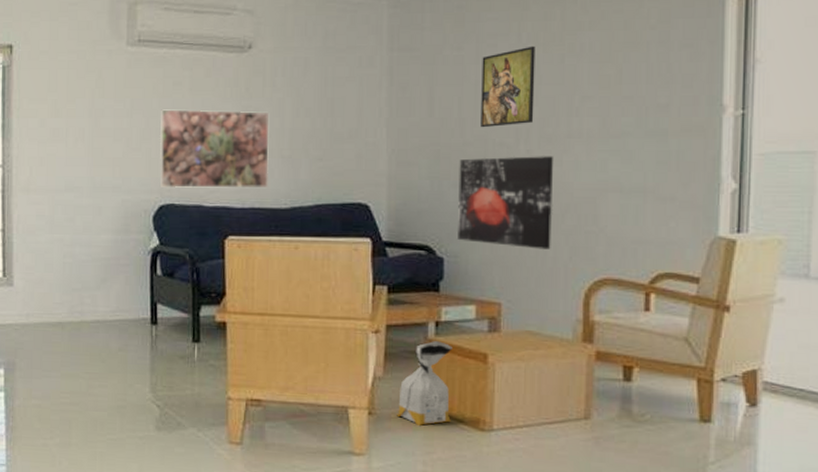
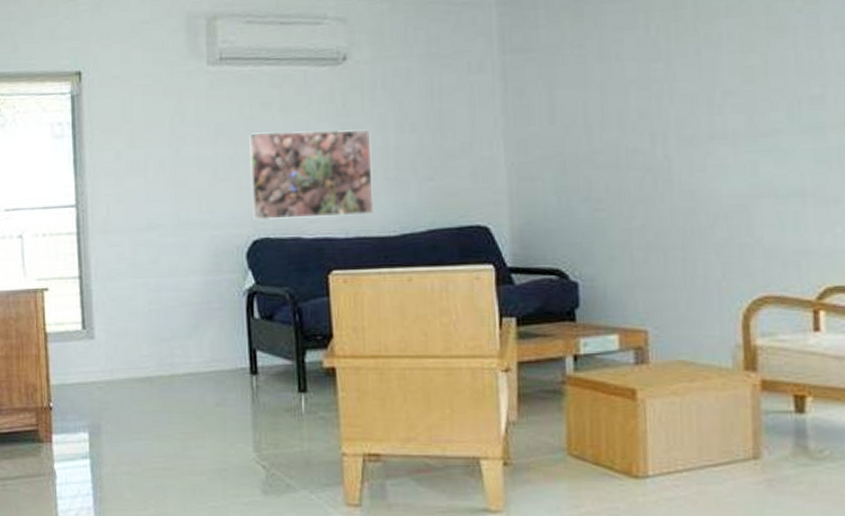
bag: present [397,341,452,426] -> none [536,378,599,475]
wall art: present [458,156,553,250] -> none [588,161,700,267]
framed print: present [481,46,535,128] -> none [607,38,671,134]

